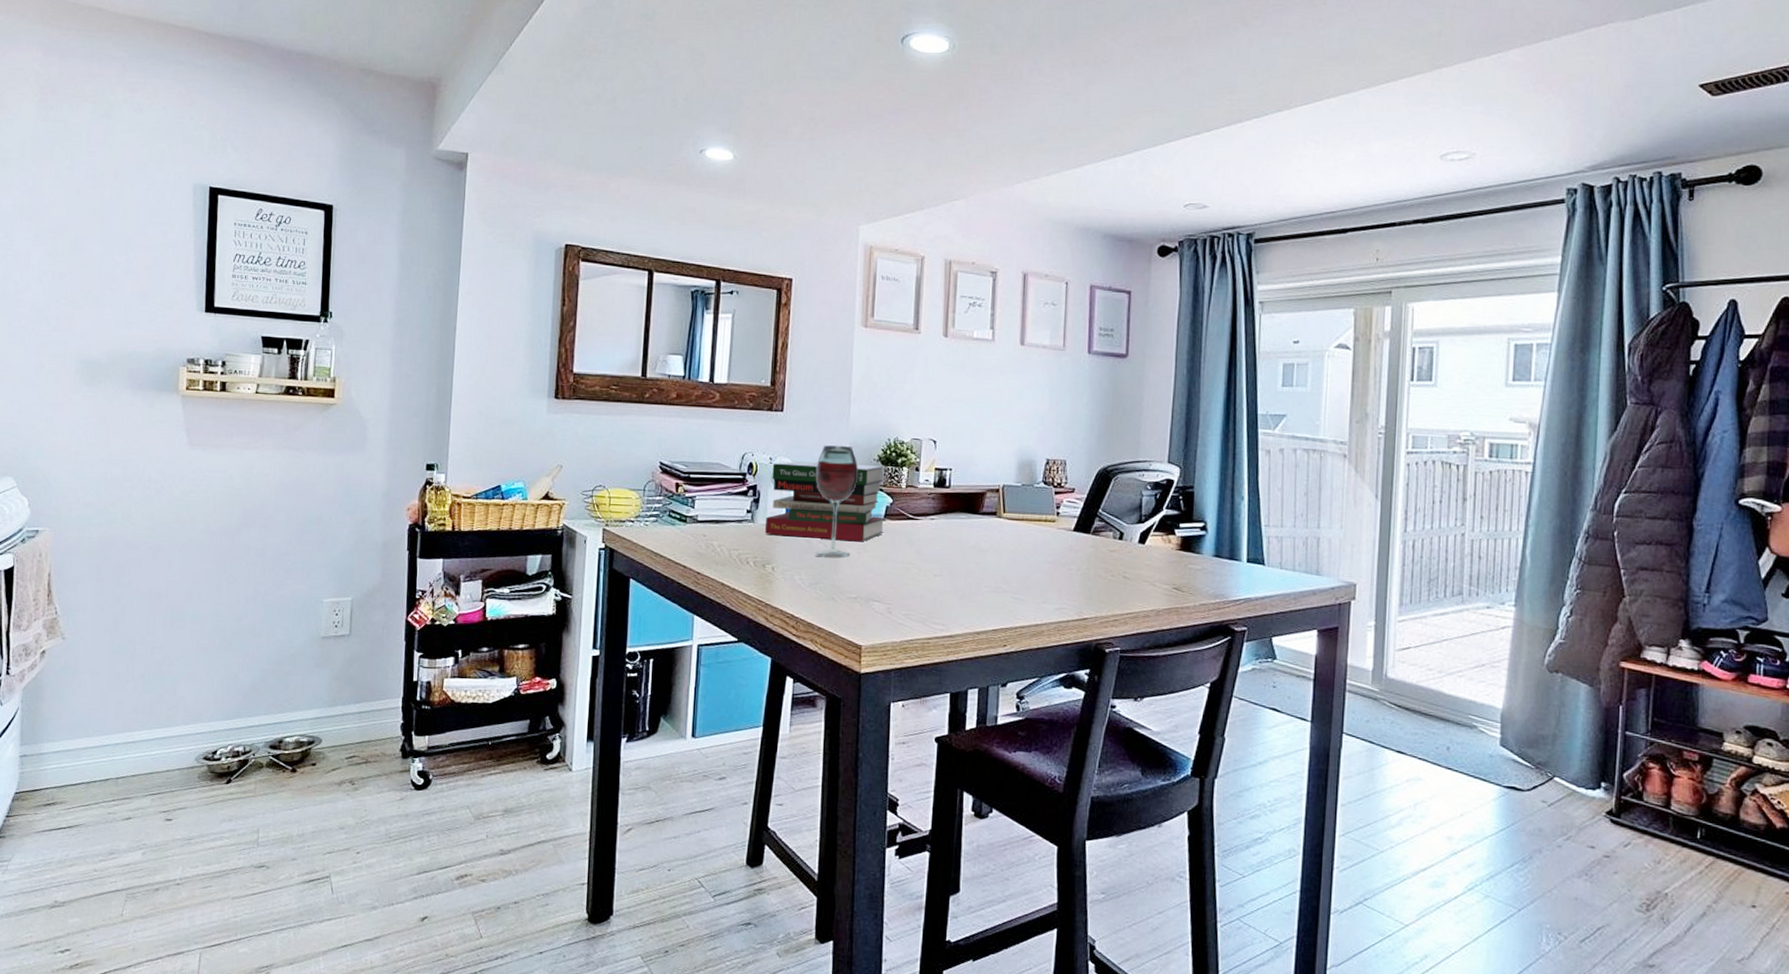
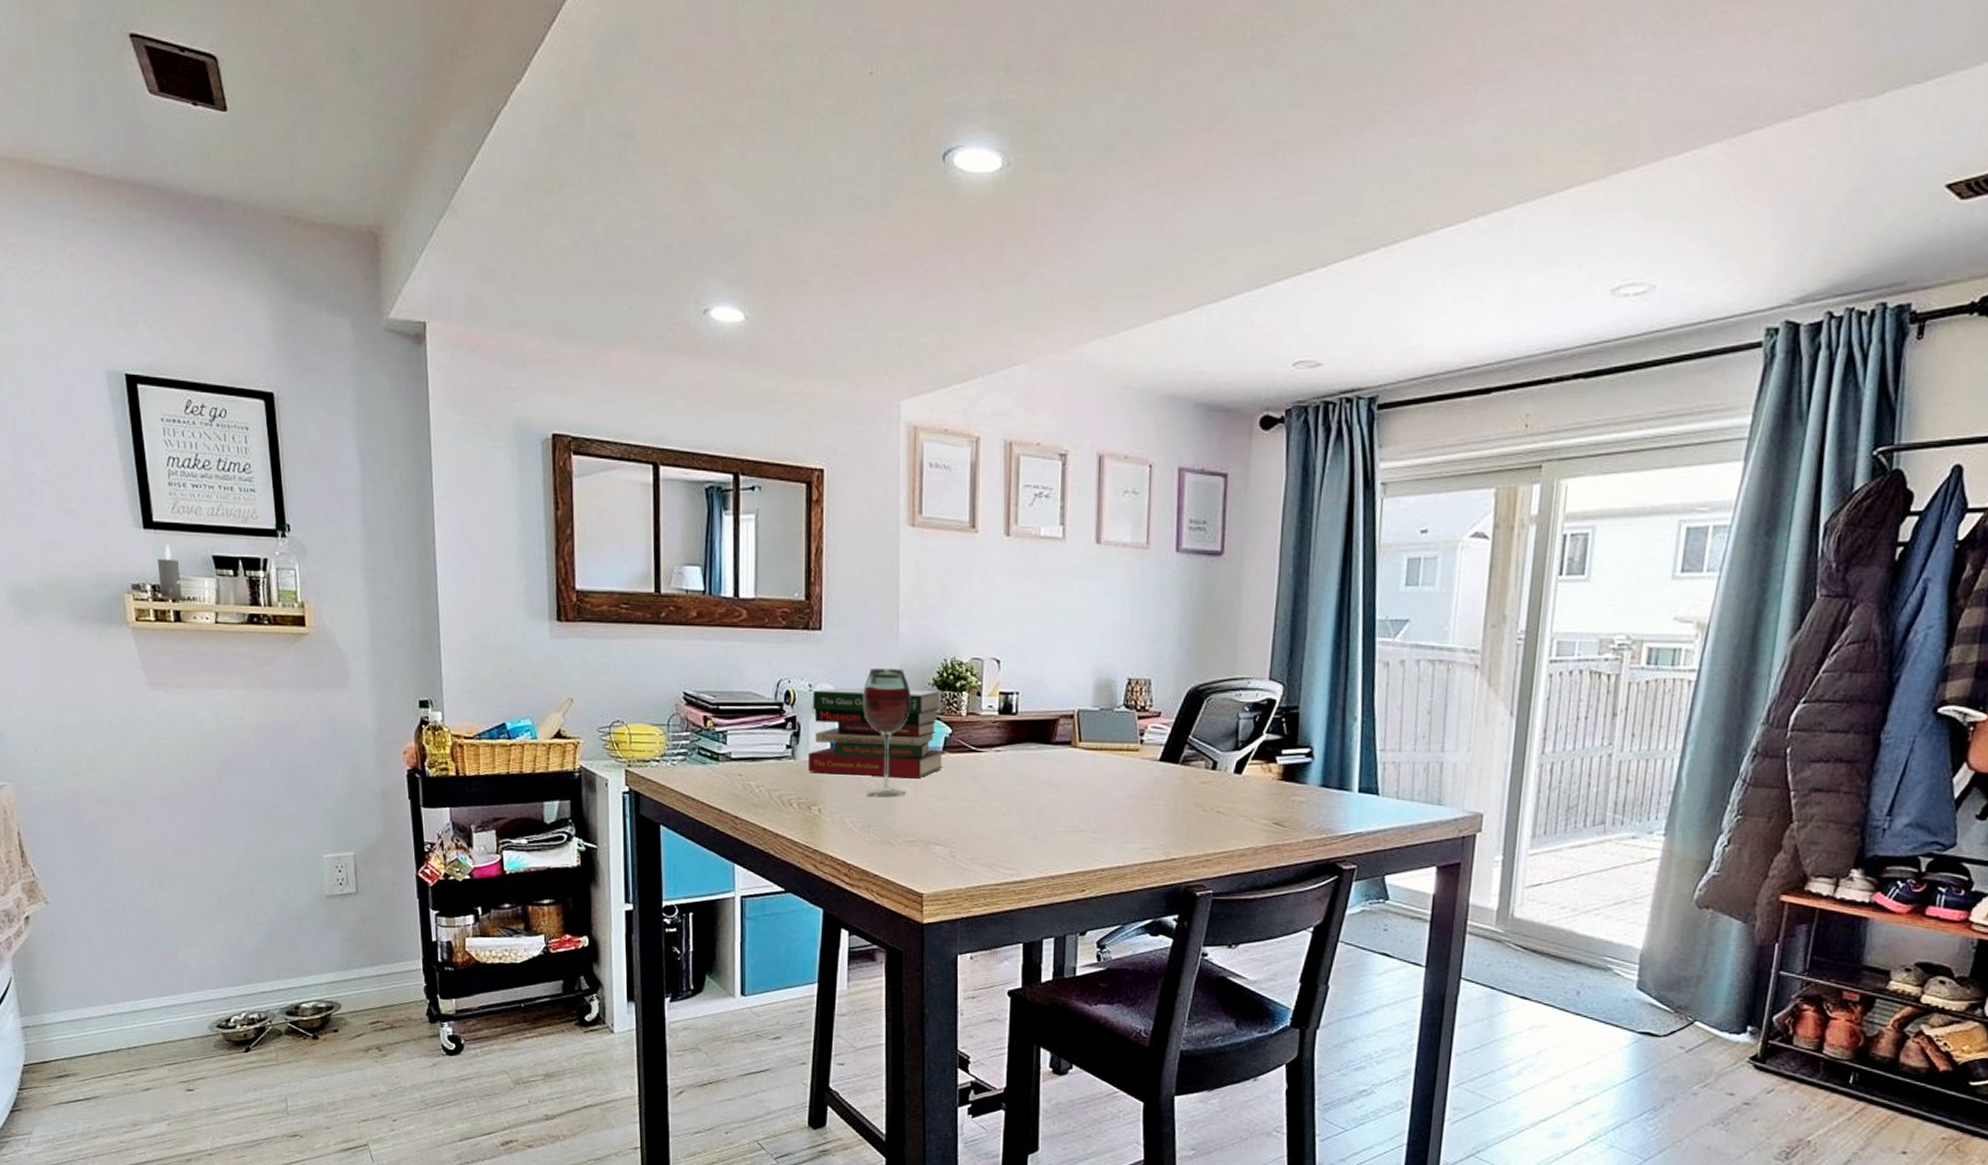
candle: none [198,325,241,374] -> present [146,544,196,601]

